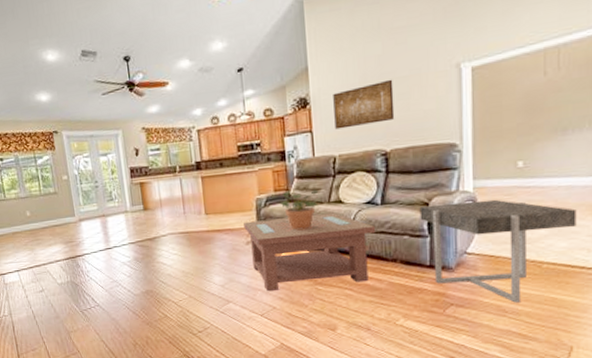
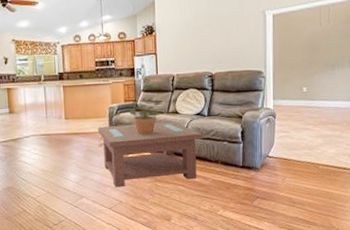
wall art: present [333,79,395,130] -> none [173,17,219,54]
side table: present [419,199,577,303] -> none [235,115,341,196]

